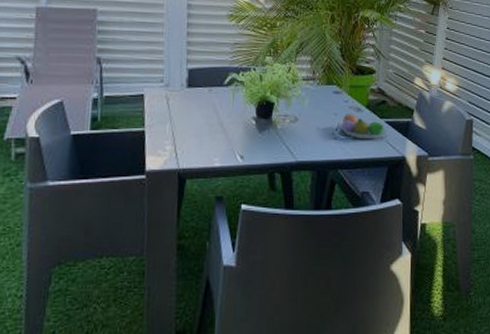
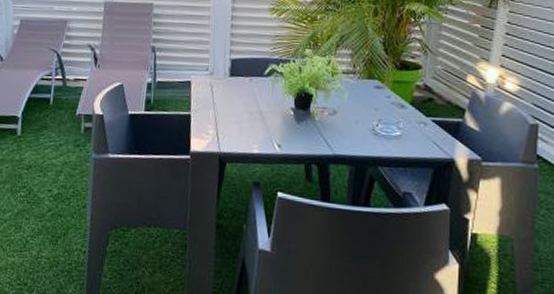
fruit bowl: present [340,114,387,140] -> none [381,110,434,139]

